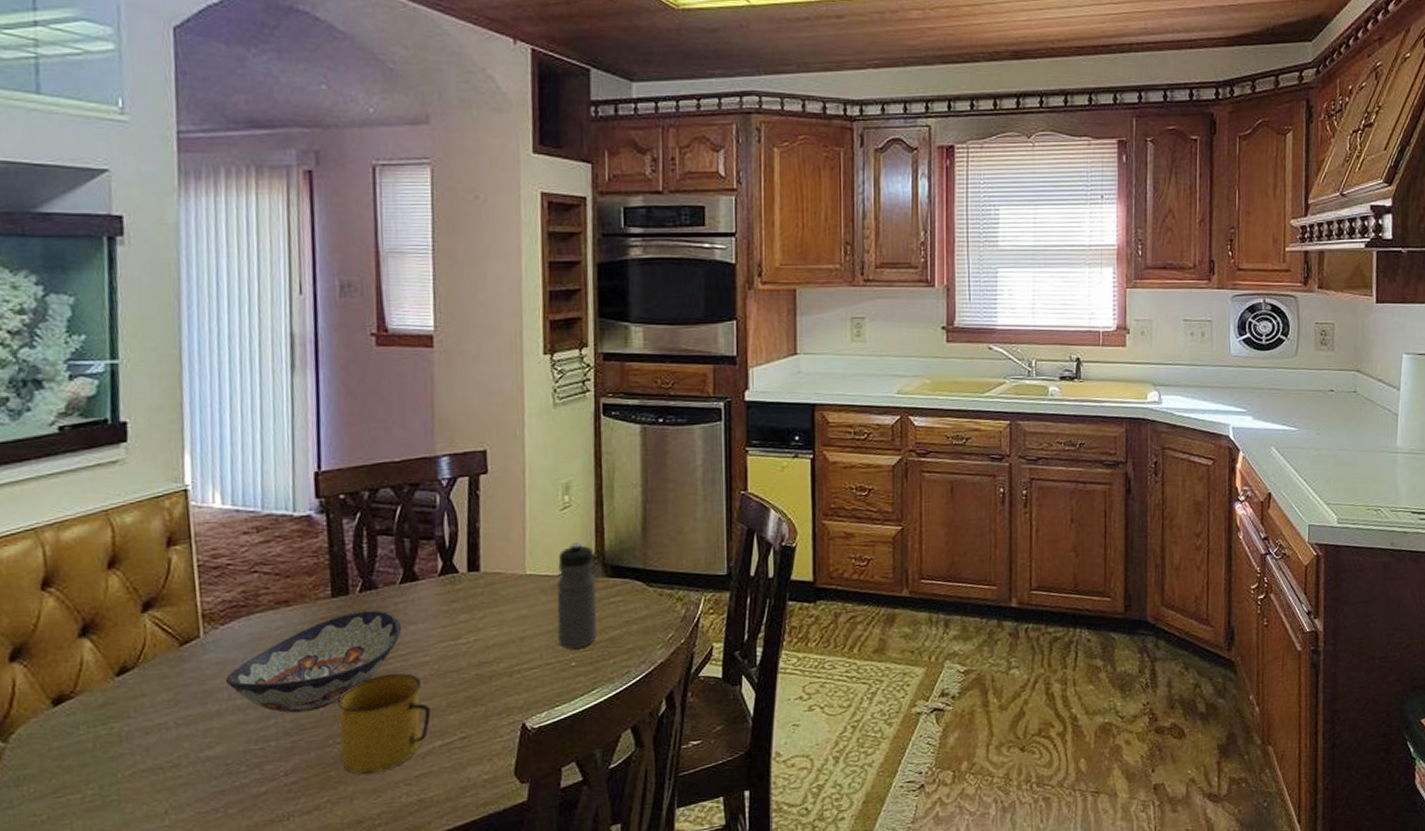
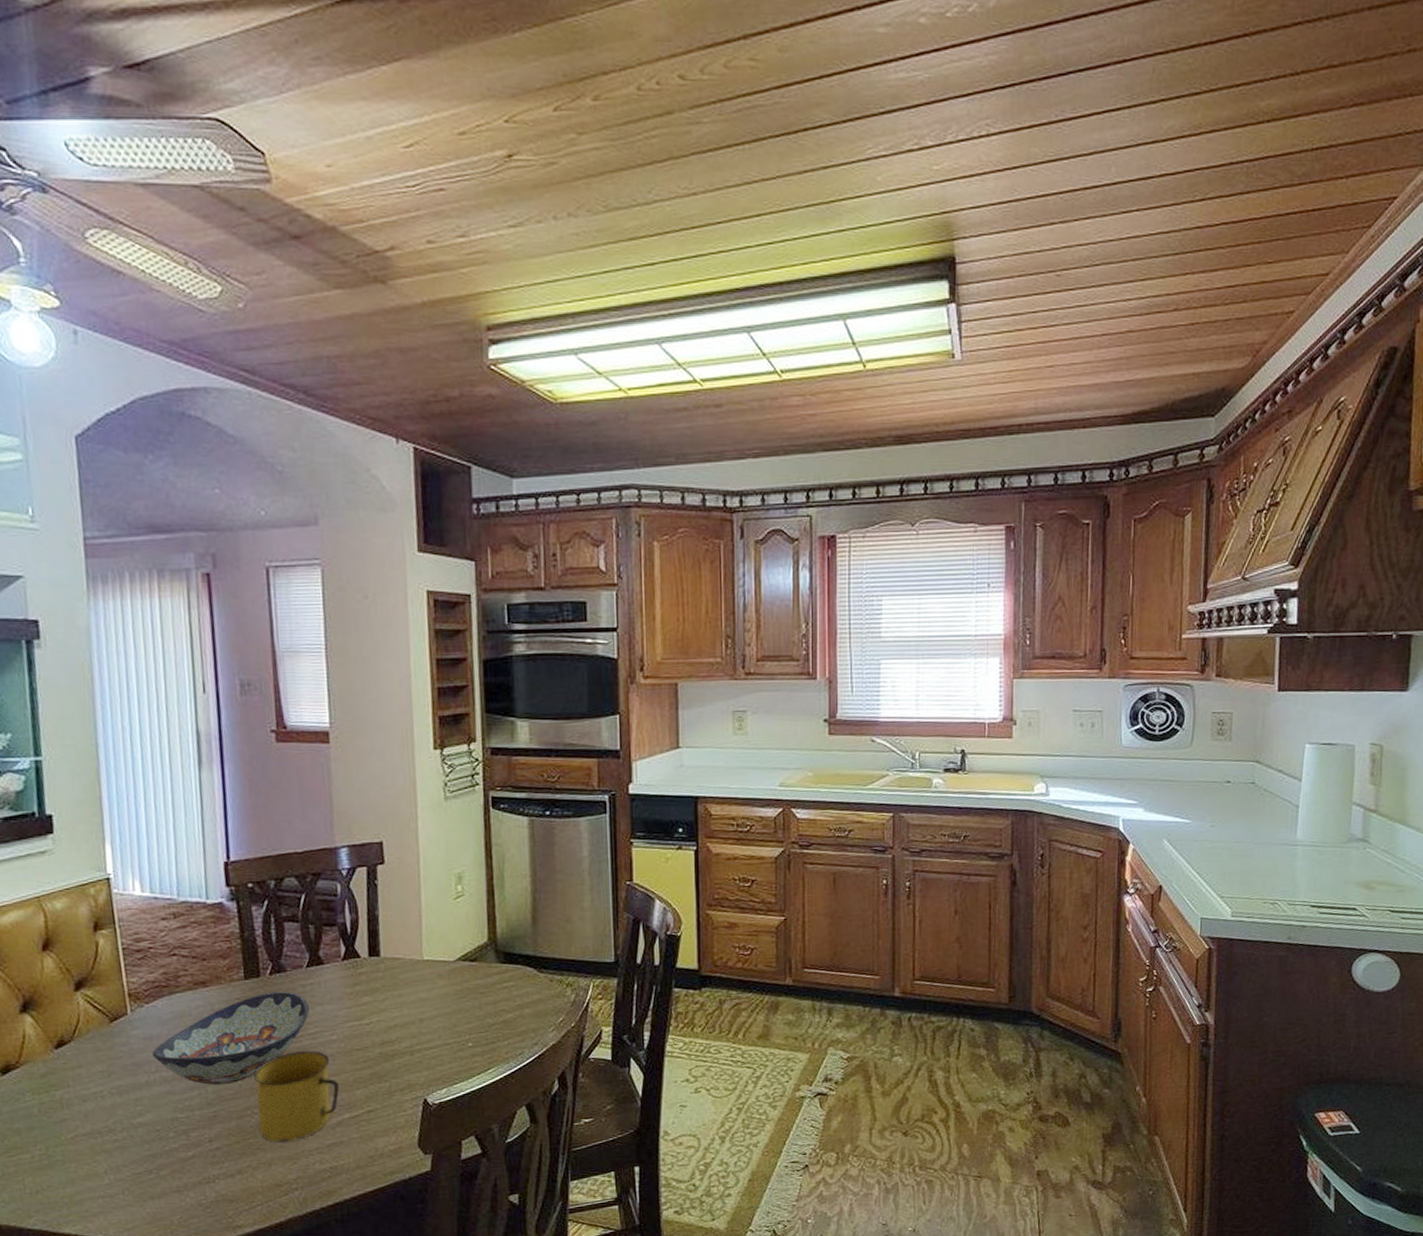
water bottle: present [557,542,597,650] -> none [453,930,491,1031]

